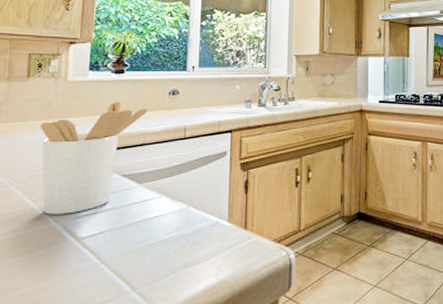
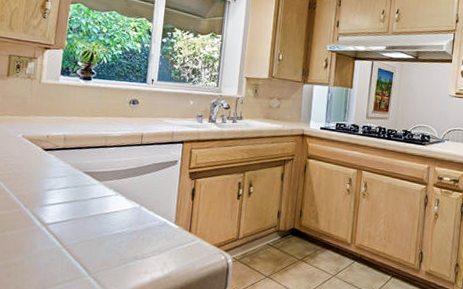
utensil holder: present [41,101,148,215] -> none [15,105,110,202]

